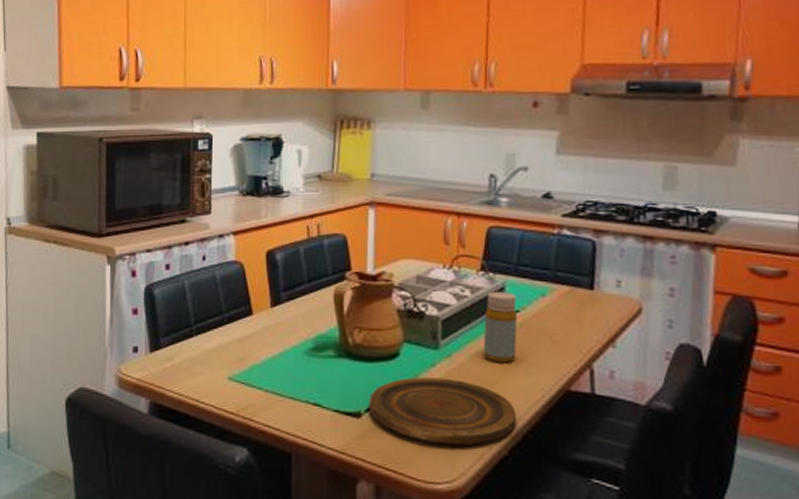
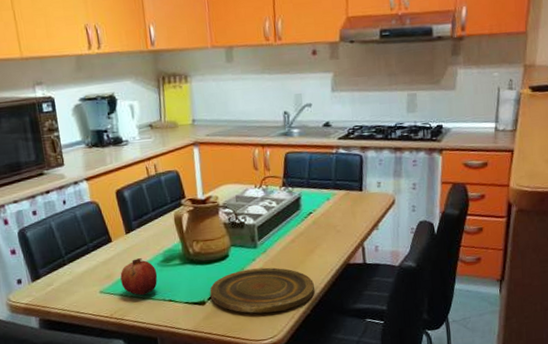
fruit: none [256,341,303,391] -> present [120,258,158,295]
bottle: present [483,291,517,363] -> none [287,199,312,252]

